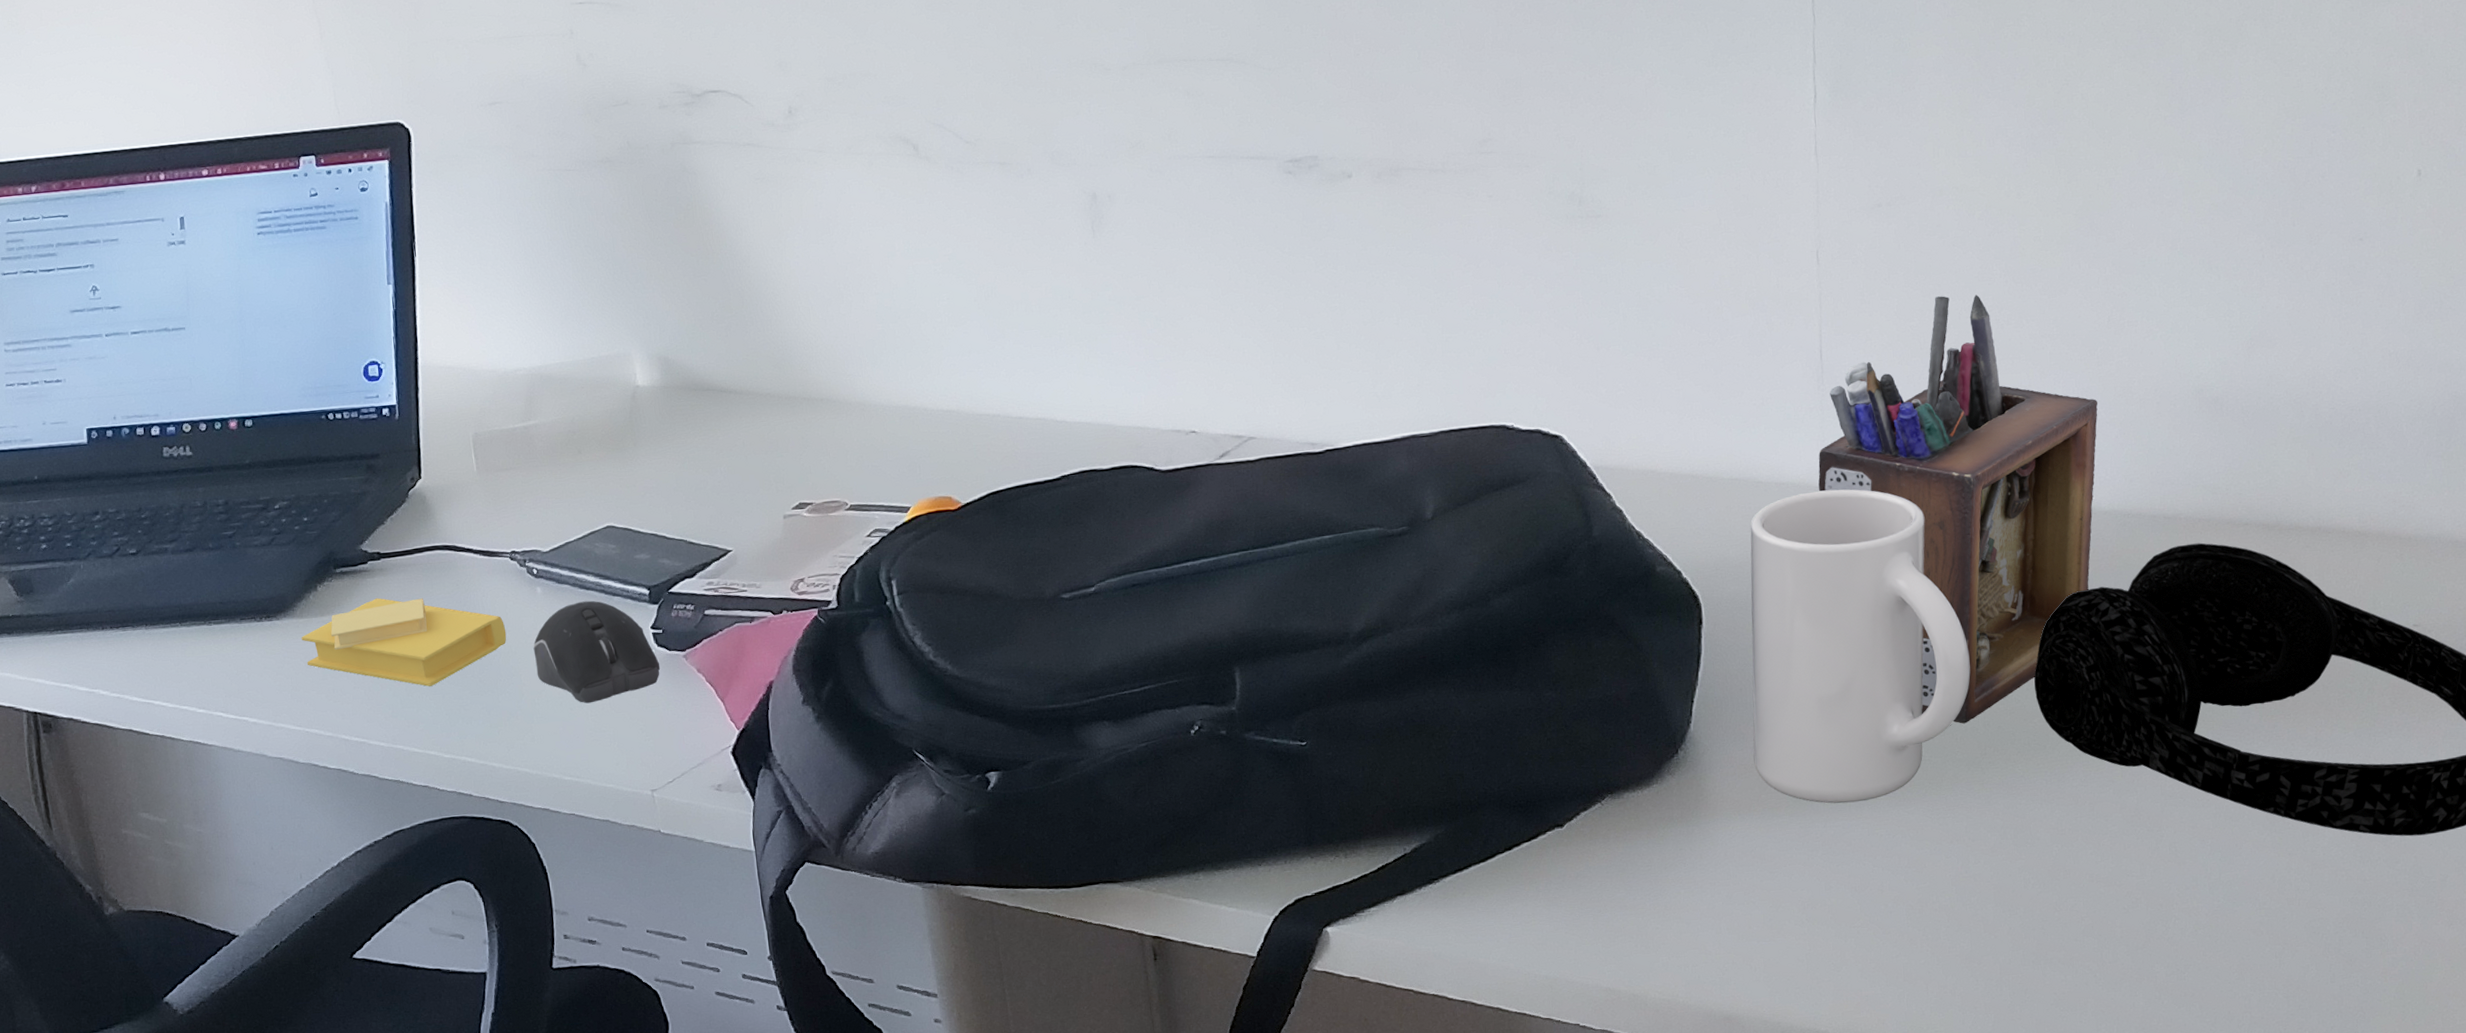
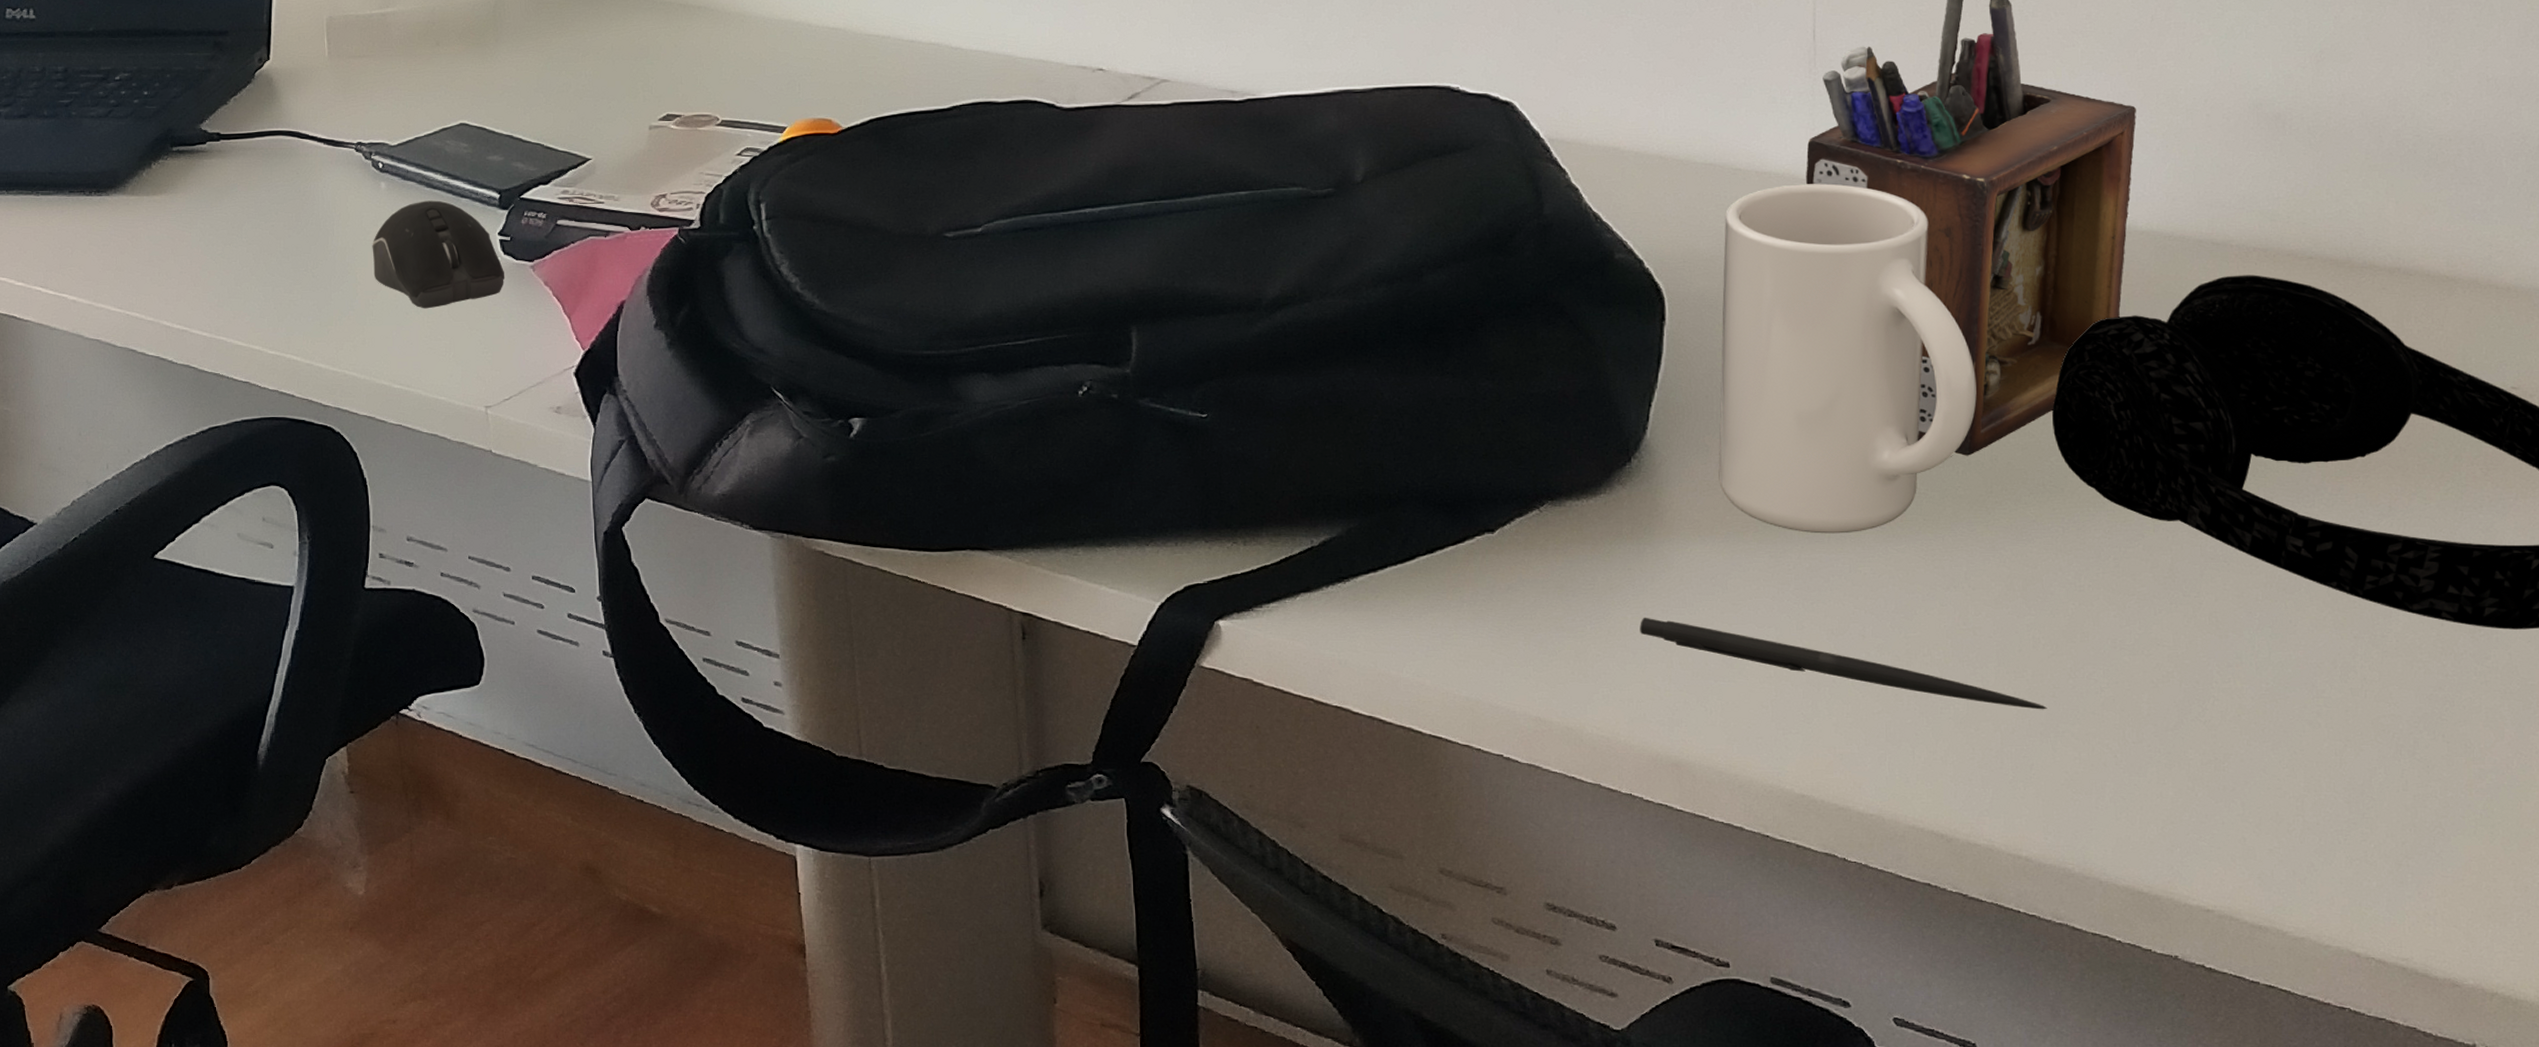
sticky notes: present [301,598,507,687] -> none [130,181,345,278]
pen: none [1692,890,2038,942] -> present [1640,617,2047,710]

